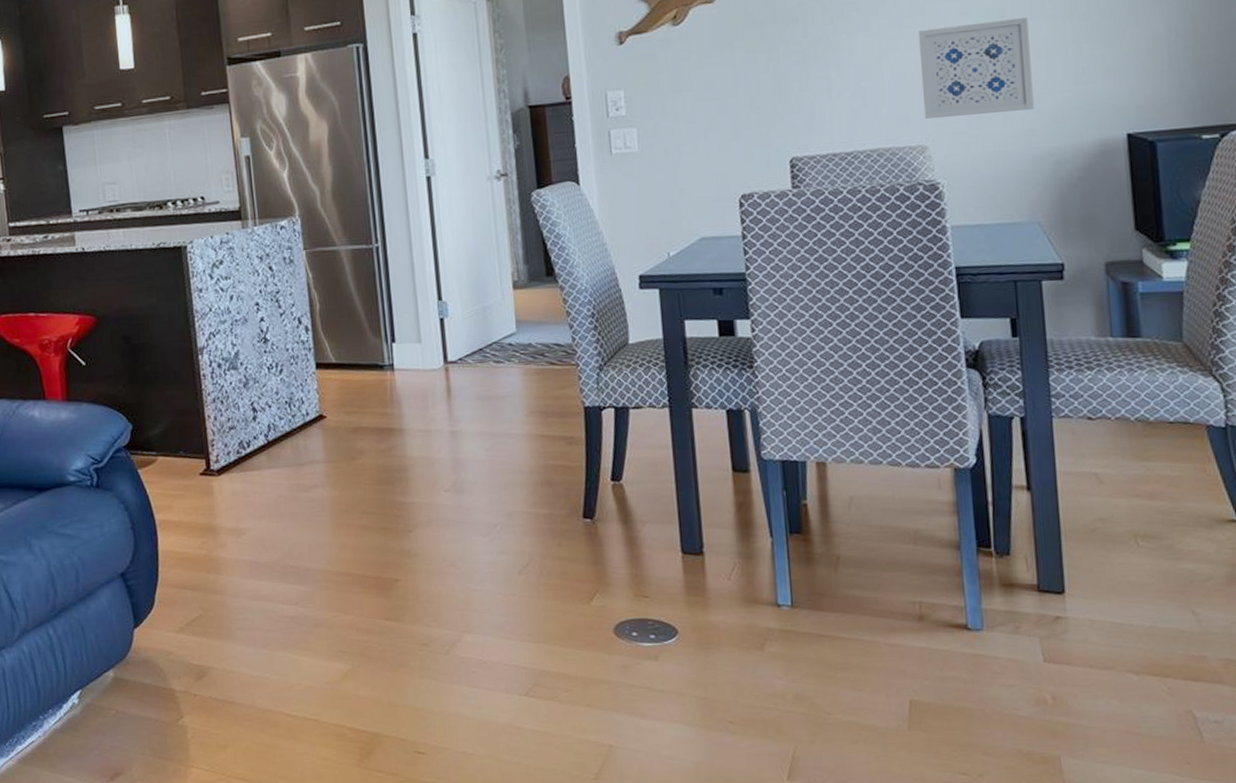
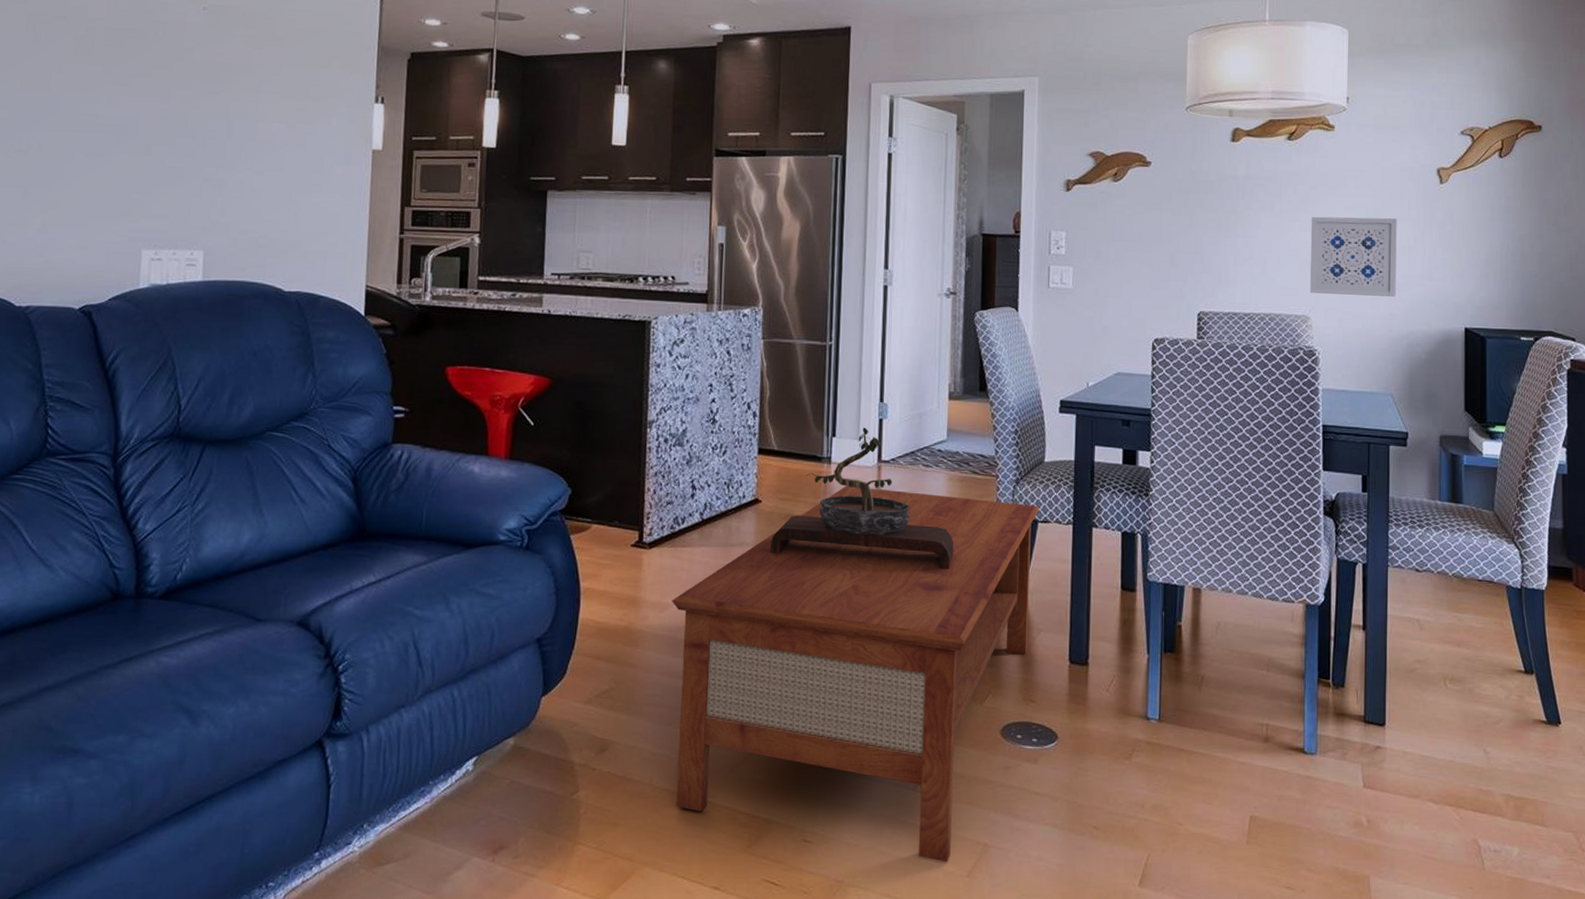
coffee table: none [248,391,634,766] -> present [672,486,1040,863]
bonsai tree: none [341,328,540,469] -> present [770,427,954,570]

